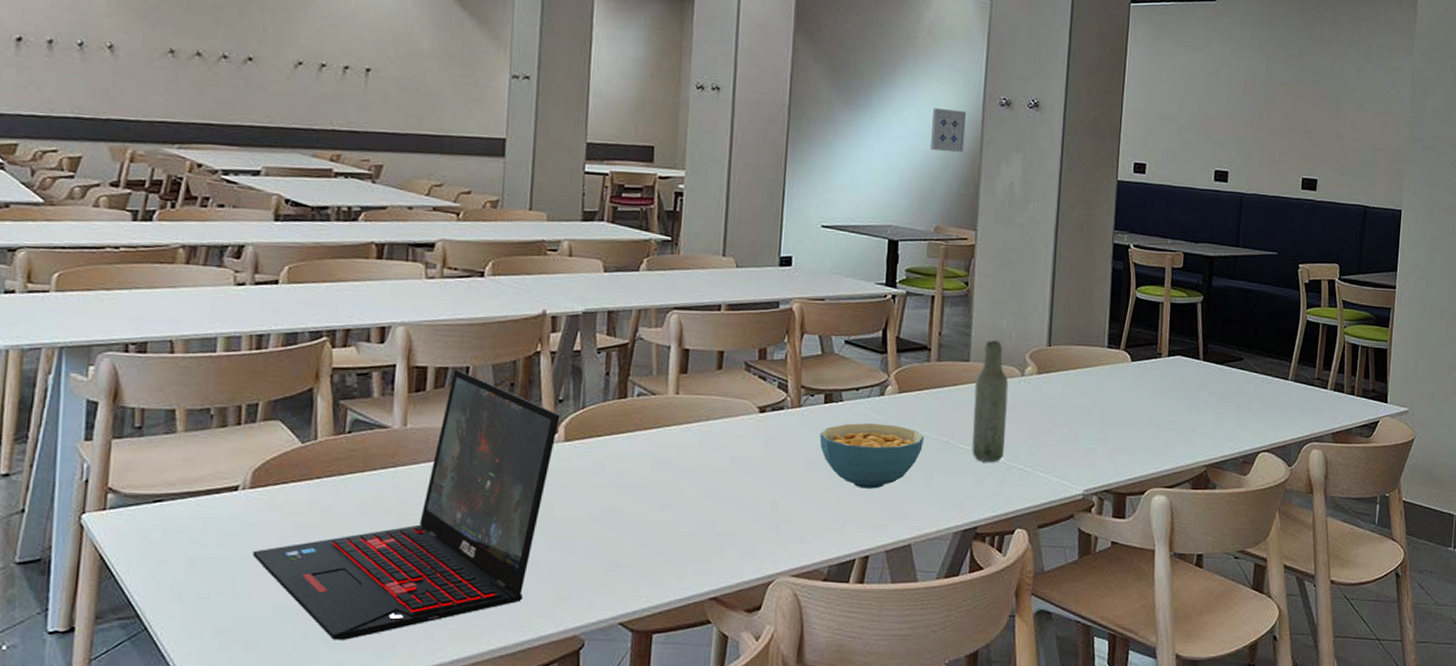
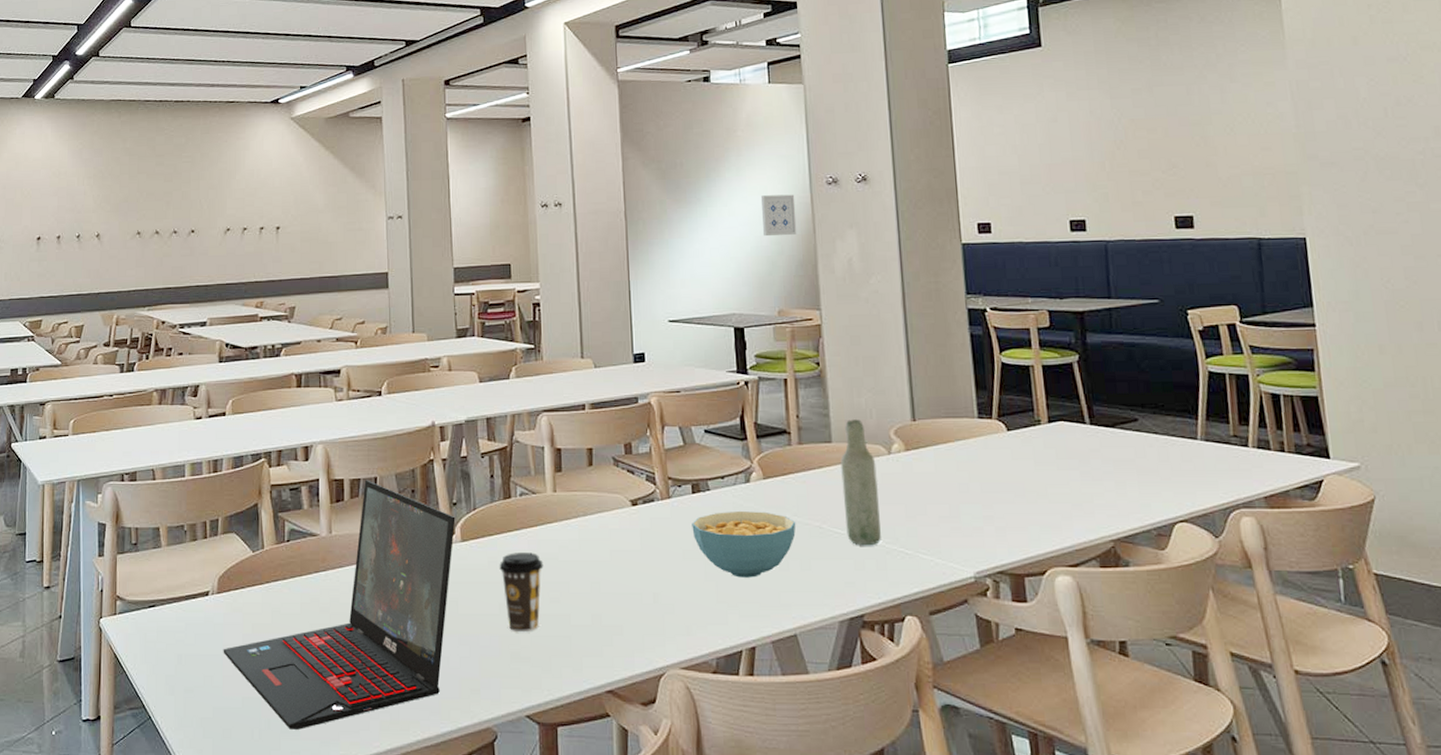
coffee cup: none [605,455,656,538] -> present [499,553,544,633]

